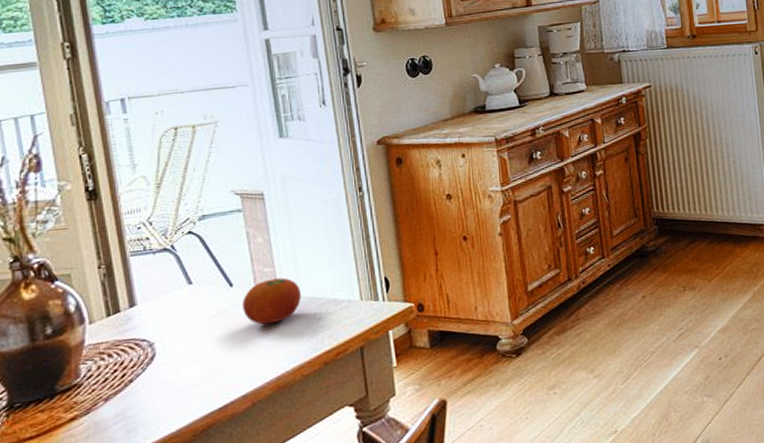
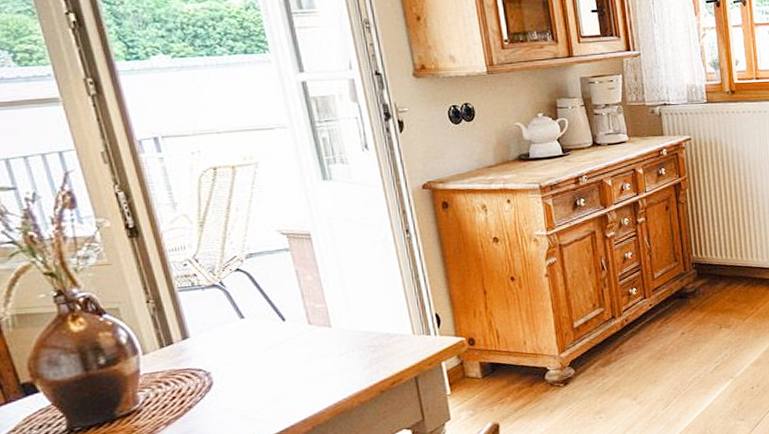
fruit: present [243,277,301,325] -> none [296,313,354,357]

